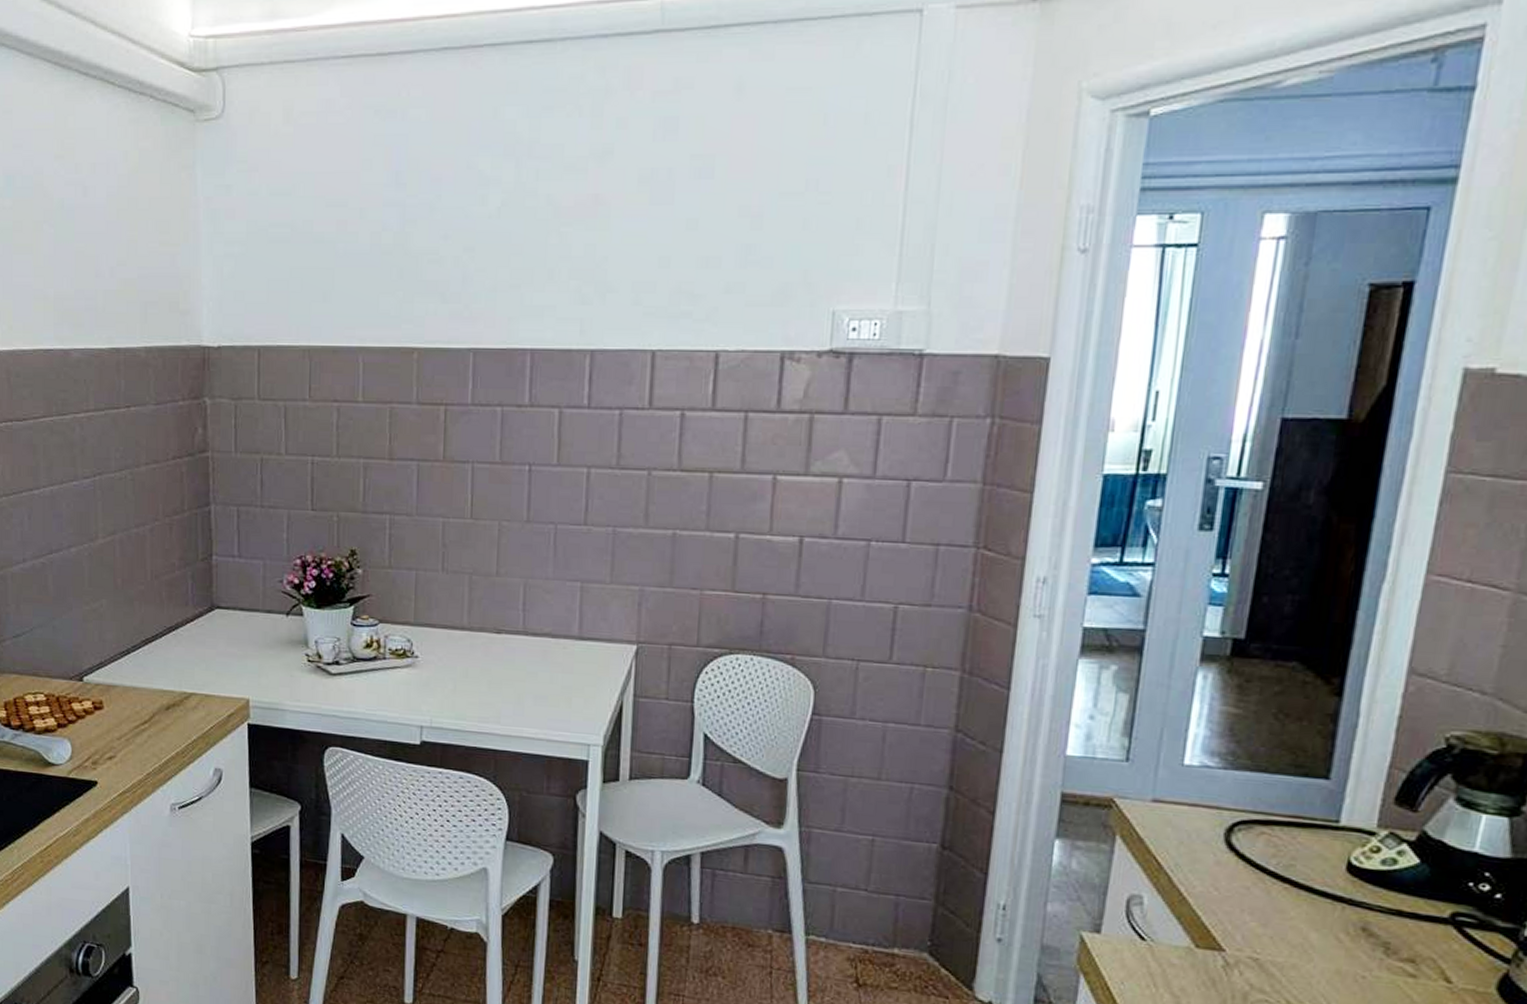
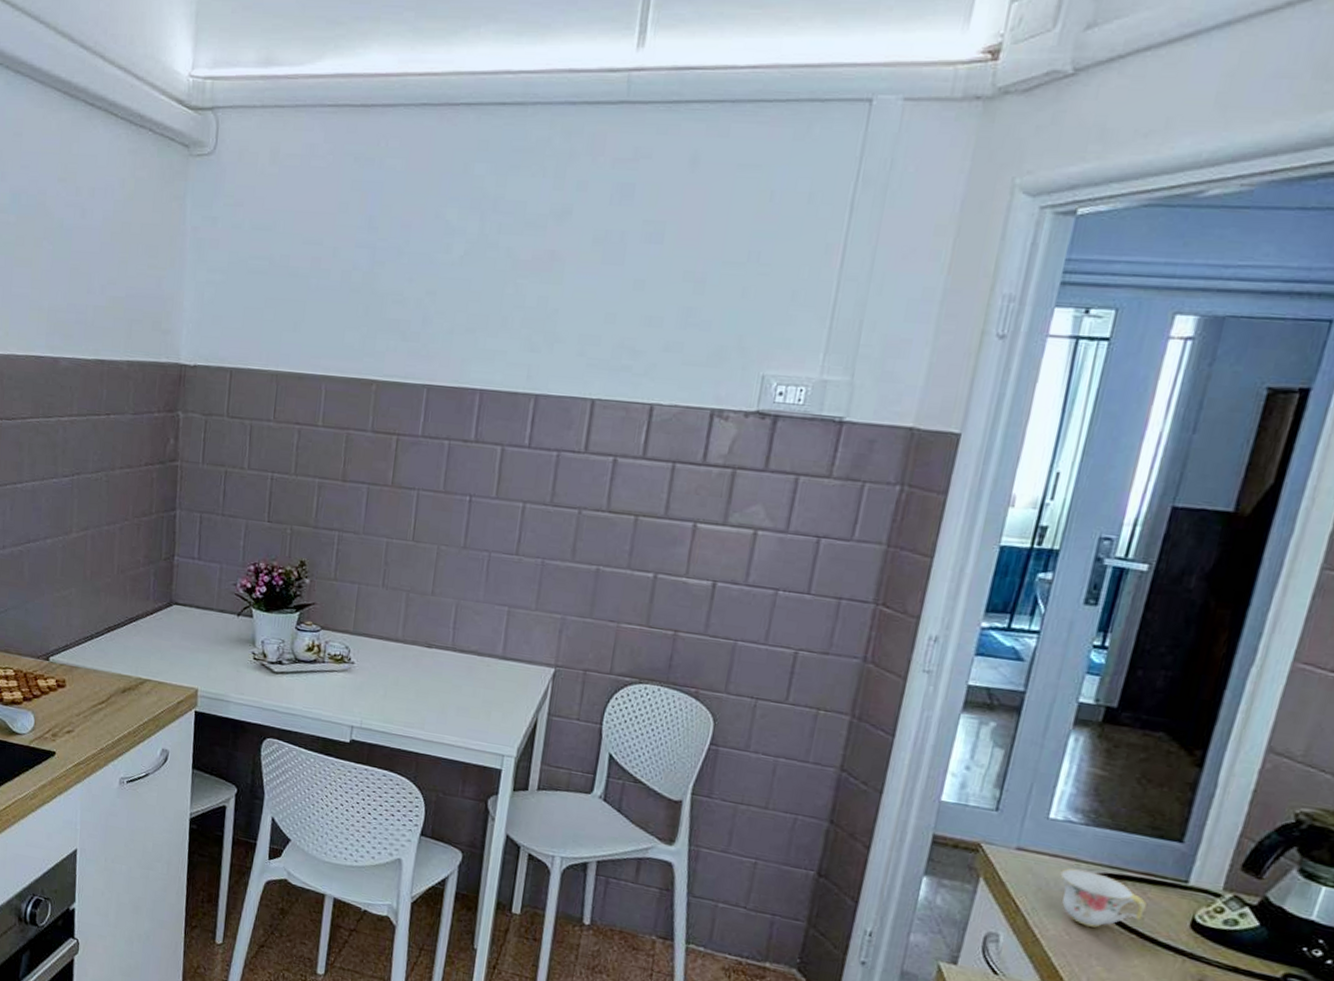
teacup: none [1202,816,1297,880] -> present [1060,868,1147,928]

